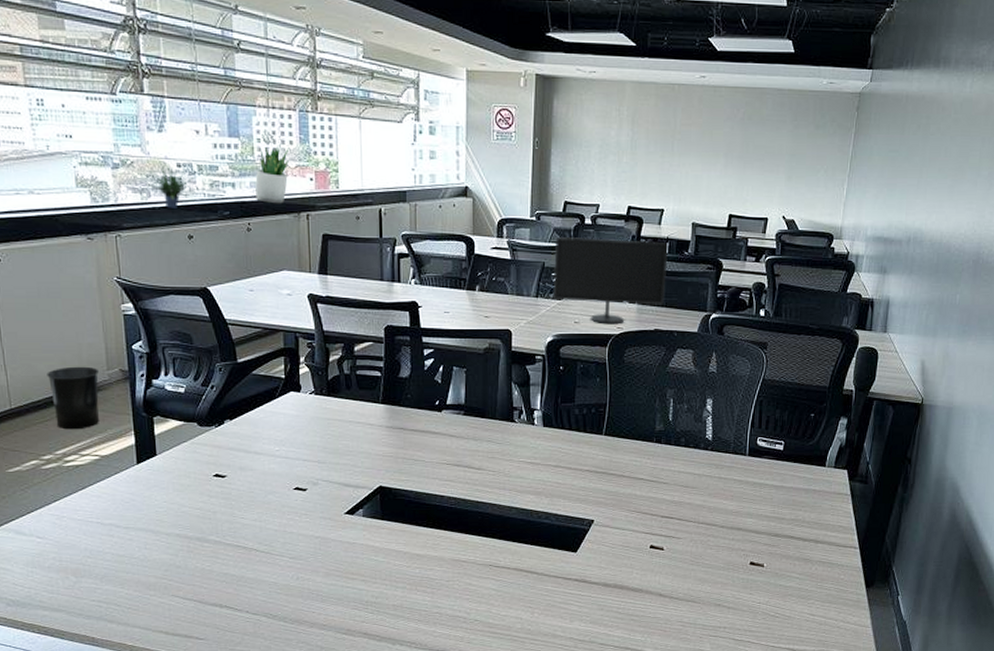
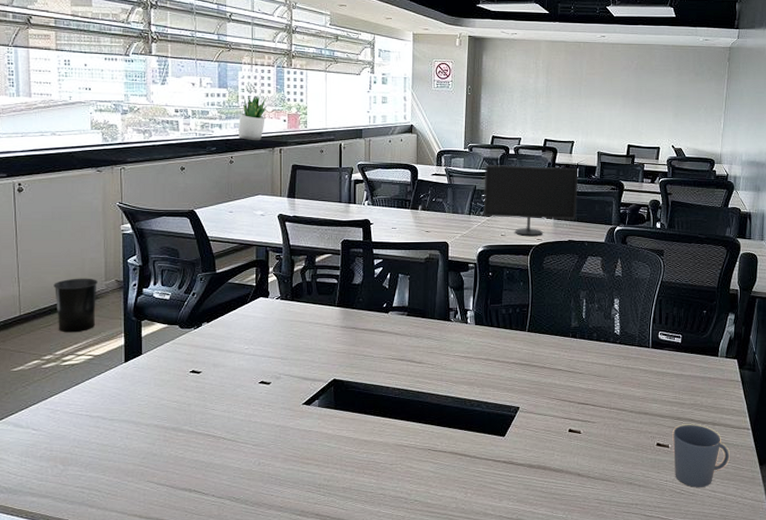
potted plant: present [147,161,196,208] -> none [149,108,190,145]
cup: none [769,542,833,610] -> present [673,425,730,487]

